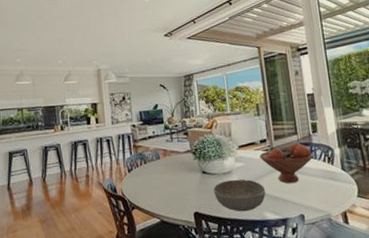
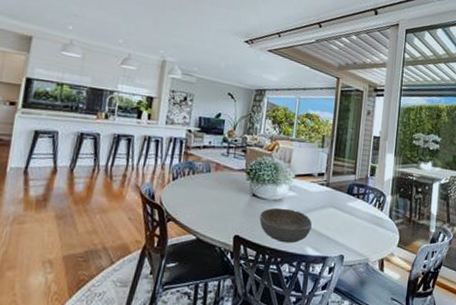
fruit bowl: present [259,143,313,183] -> none [314,182,366,222]

